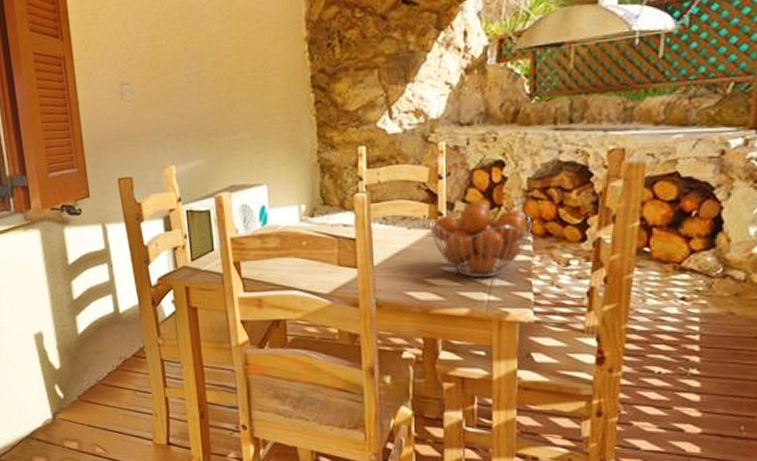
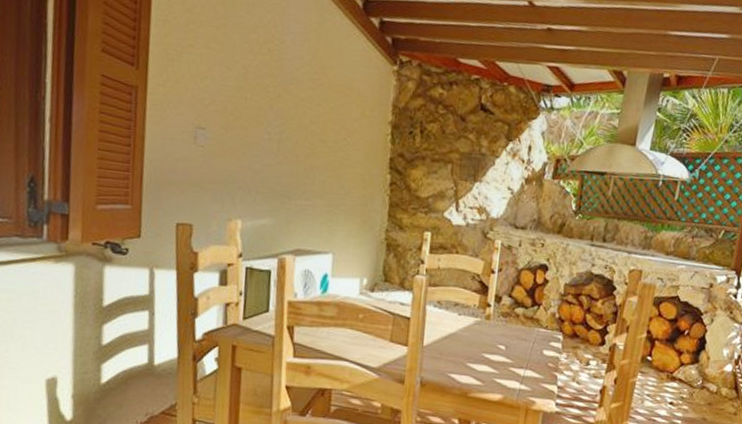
fruit basket: present [428,202,532,278] -> none [477,298,564,369]

